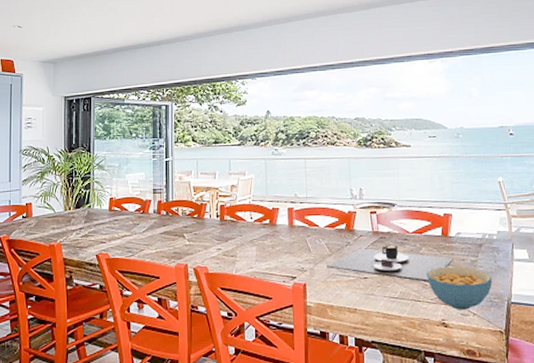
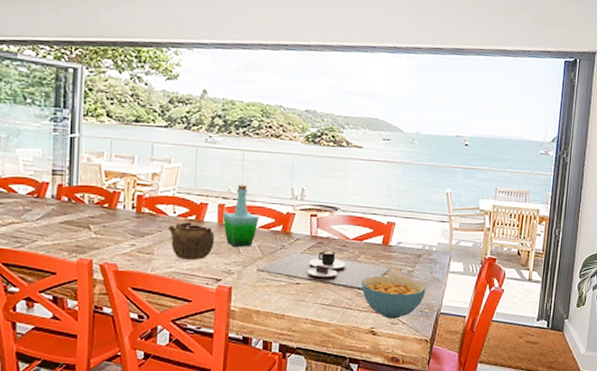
teapot: none [247,226,287,260] -> present [167,222,215,260]
bottle: none [292,189,325,247] -> present [223,185,260,248]

